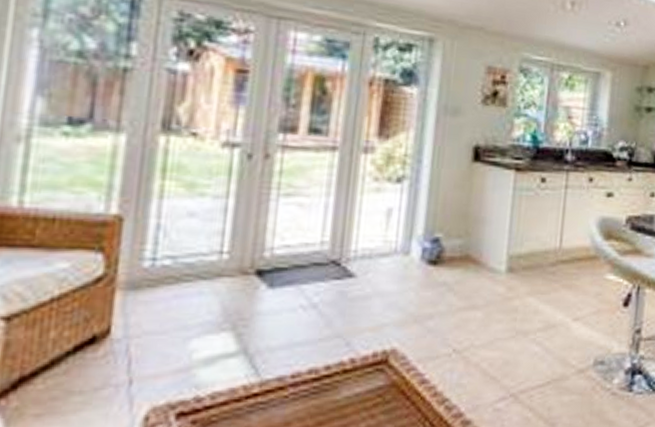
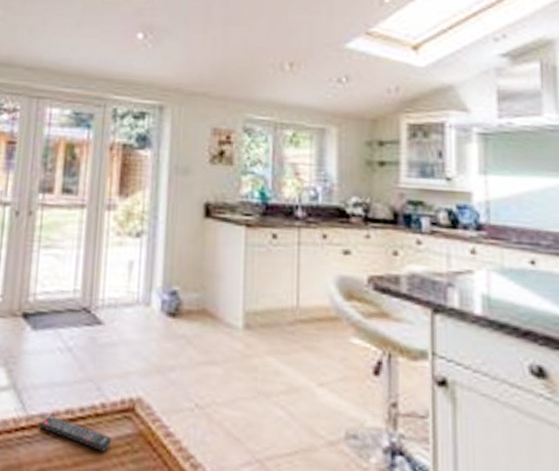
remote control: none [274,377,361,407] -> present [38,415,111,452]

